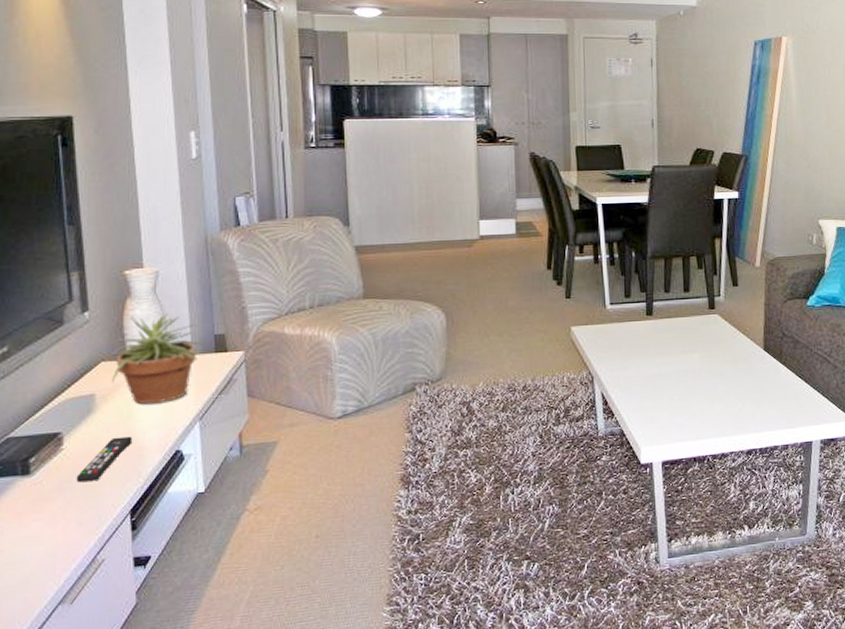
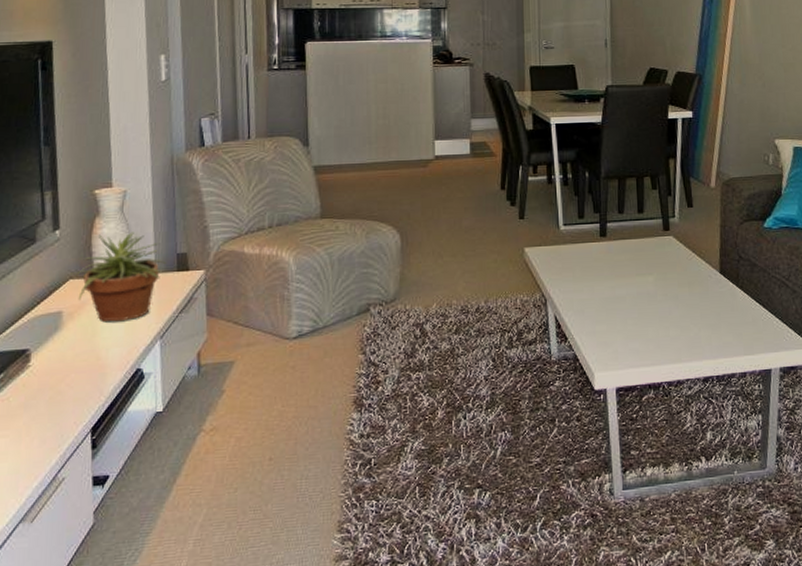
remote control: present [76,436,133,483] -> none [41,354,96,400]

